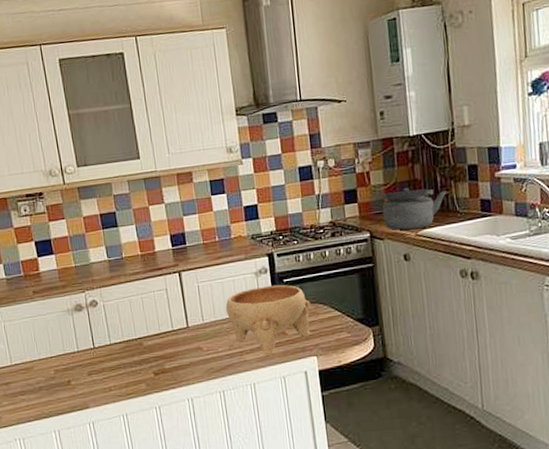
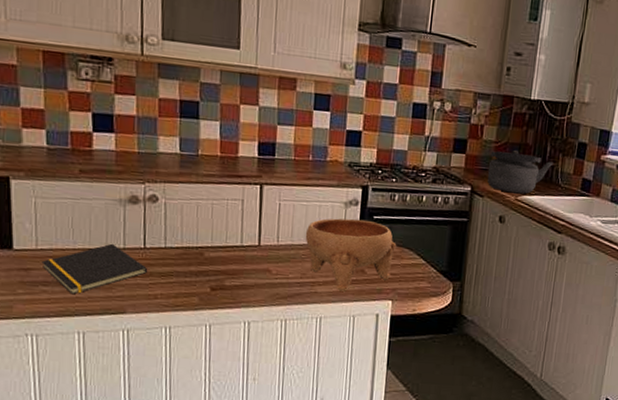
notepad: none [17,349,101,399] -> present [41,243,148,295]

